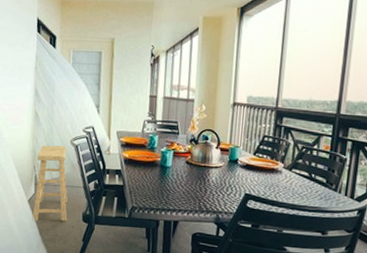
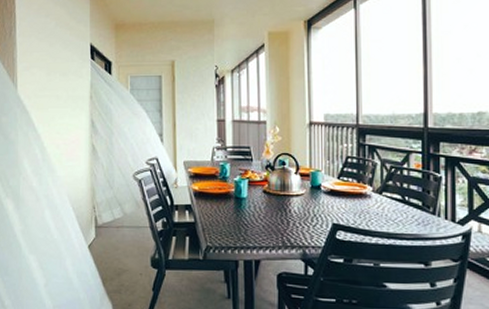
stool: present [32,145,68,222] -> none [93,182,134,270]

